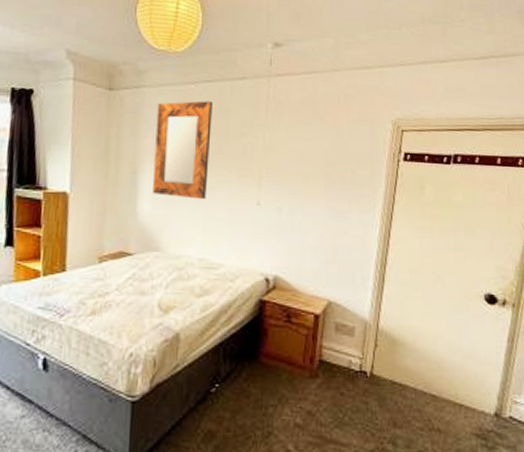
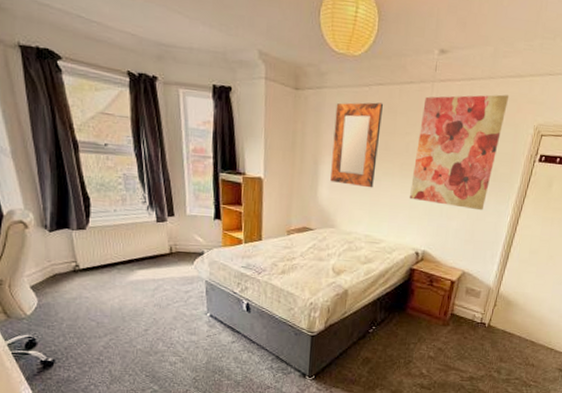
wall art: none [252,87,359,222] -> present [410,94,510,211]

